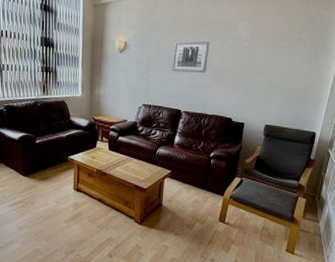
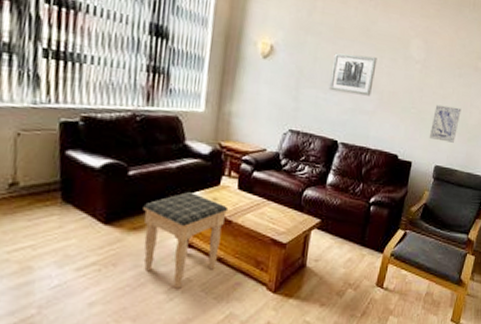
footstool: none [47,153,103,220] -> present [143,192,229,289]
wall art: none [258,74,288,105] -> present [429,104,462,143]

